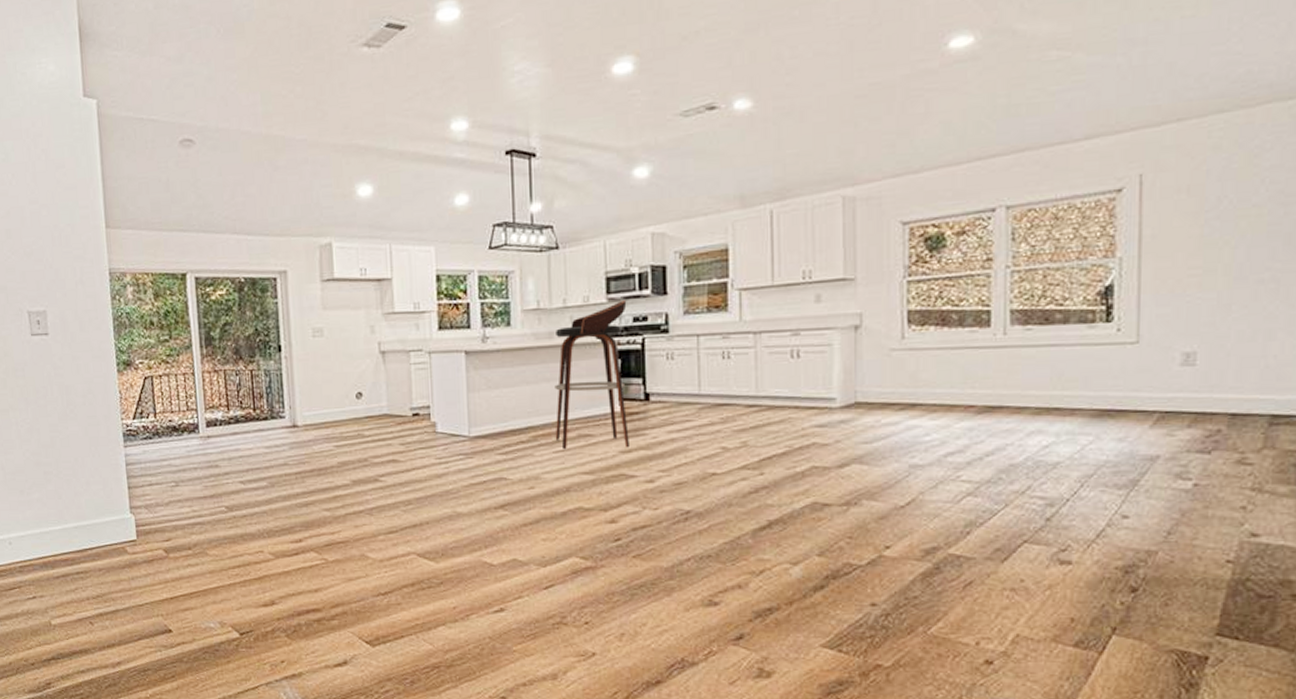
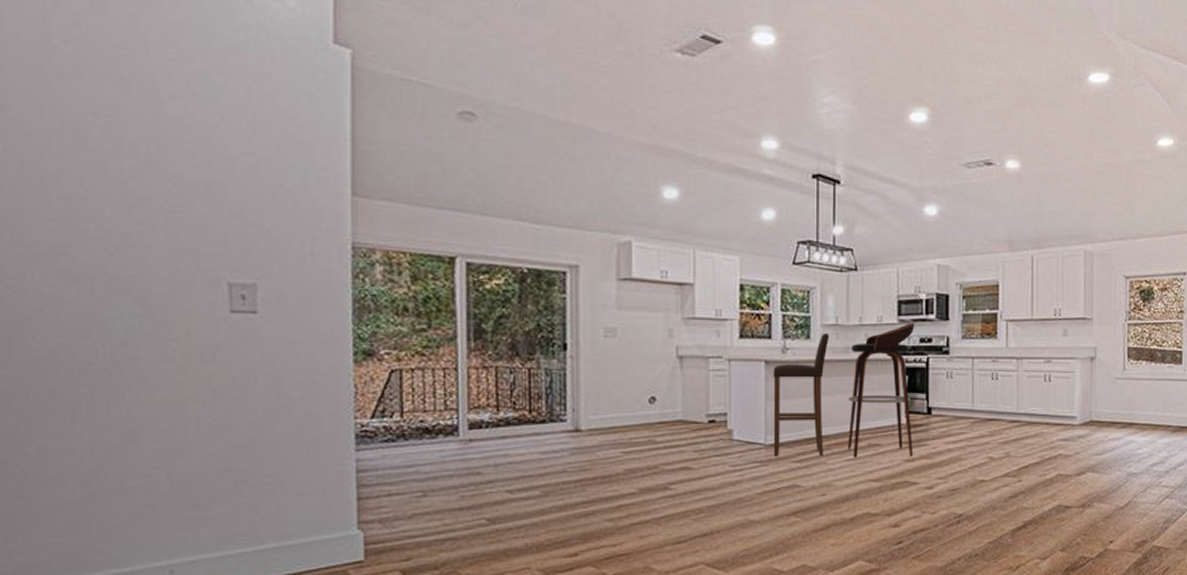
bar stool: none [474,318,532,450] -> present [773,332,830,458]

